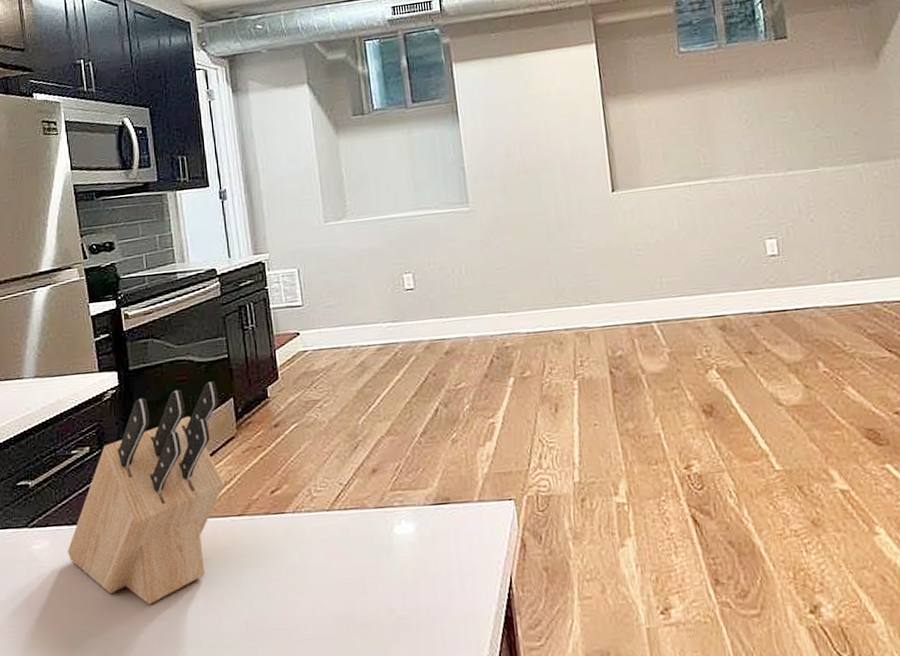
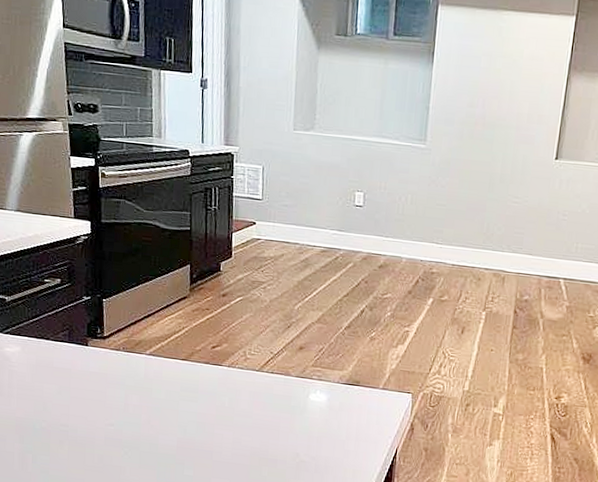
knife block: present [67,381,225,605] -> none [35,247,178,413]

